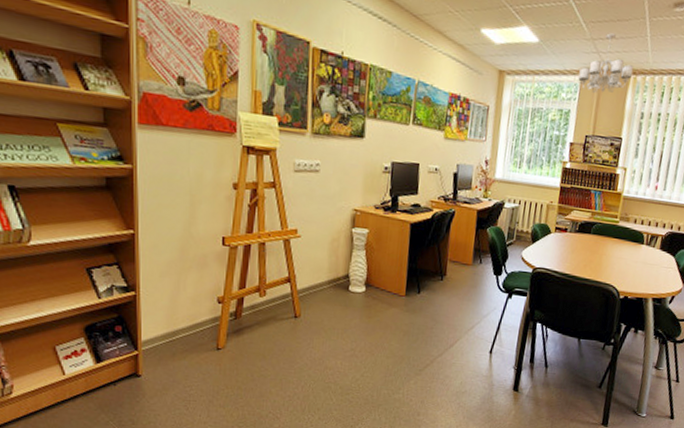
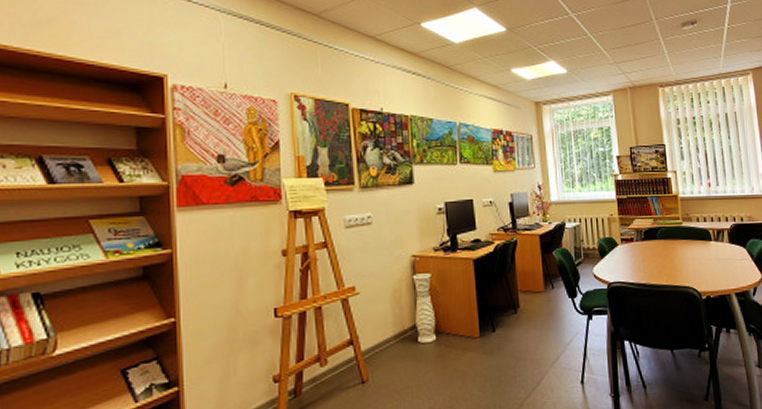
chandelier: present [578,33,634,94] -> none [610,56,661,110]

